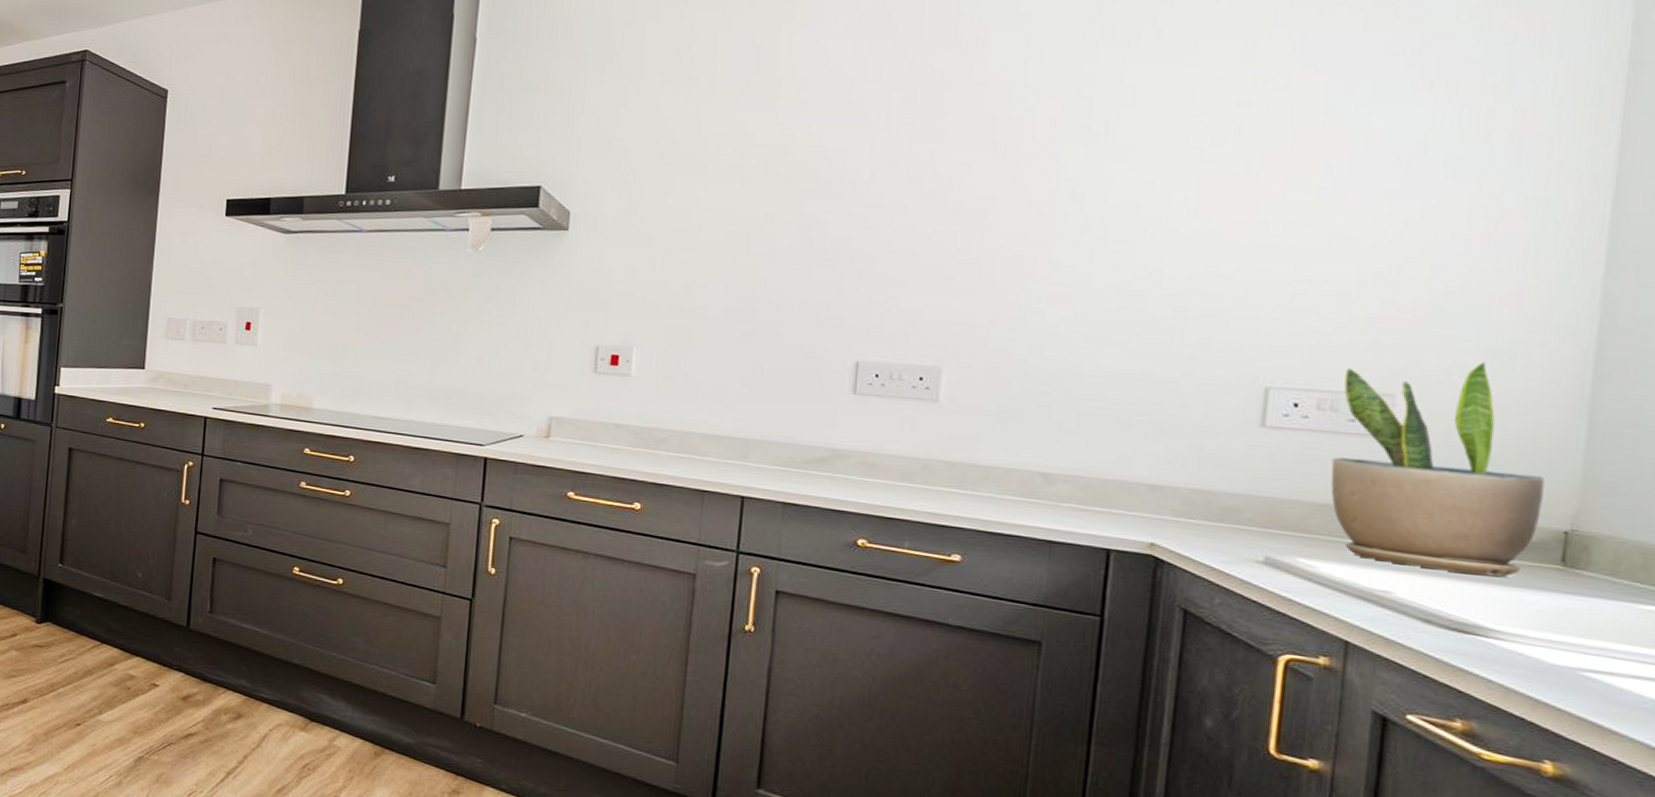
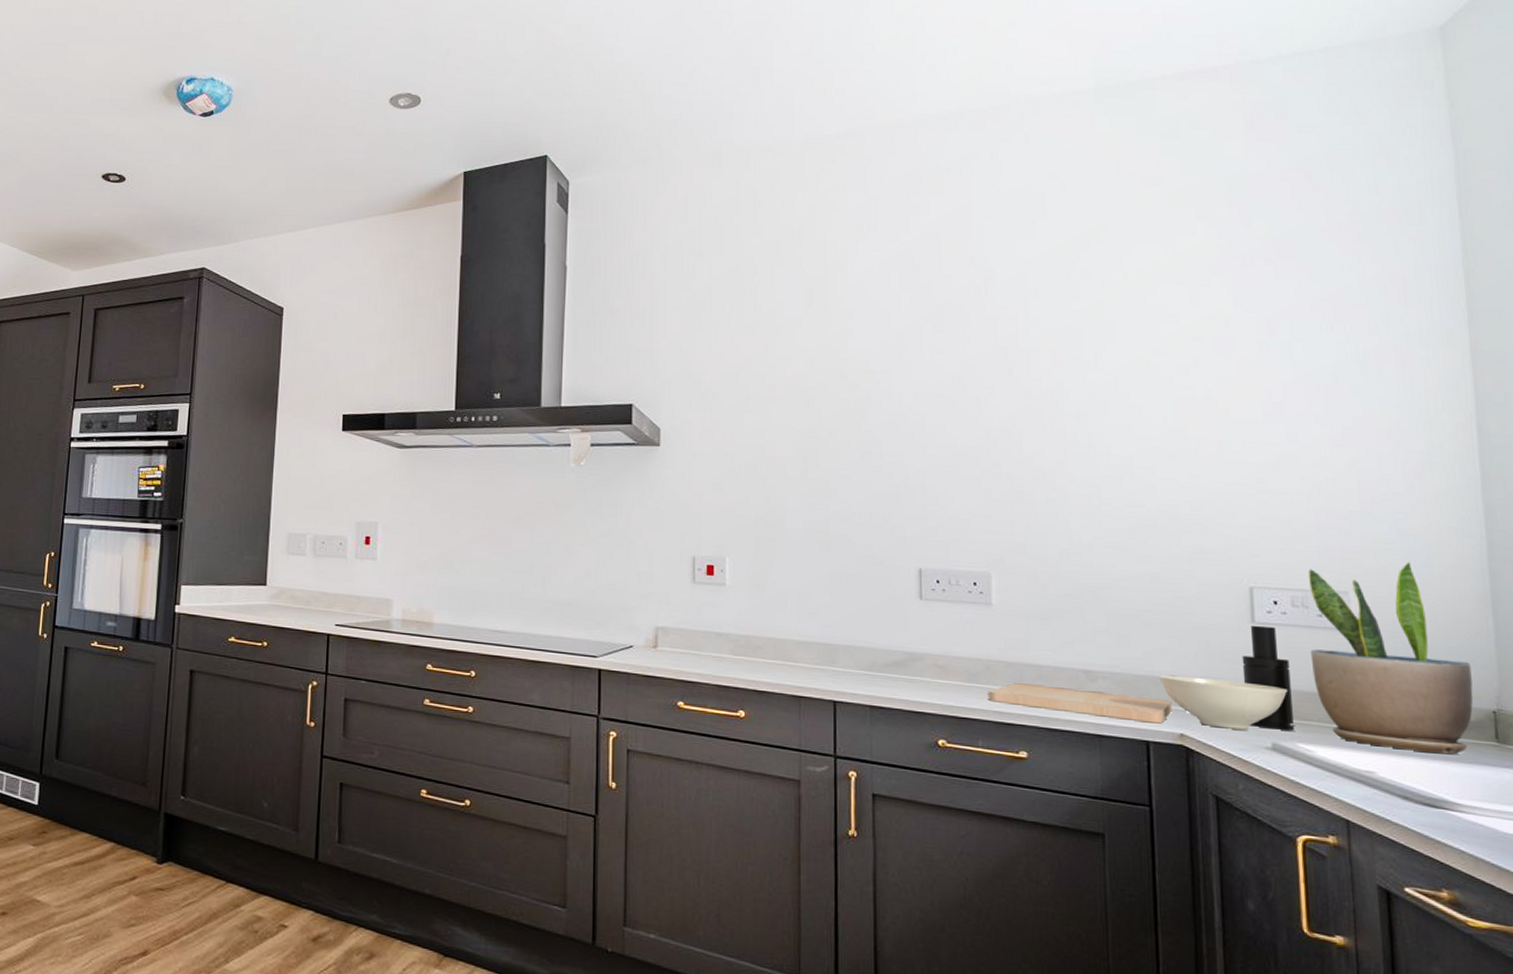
cutting board: none [922,483,1145,532] -> present [988,682,1172,724]
bowl: none [1133,480,1296,542] -> present [1159,675,1288,730]
soap dispenser: none [1239,429,1303,544] -> present [1242,625,1294,731]

